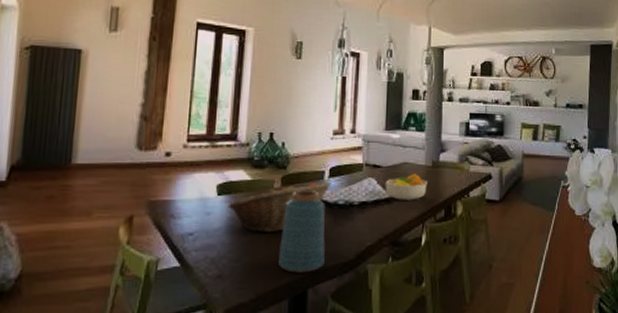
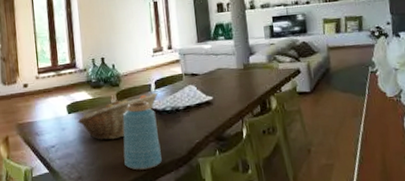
fruit bowl: present [385,173,428,200] -> none [204,76,242,102]

